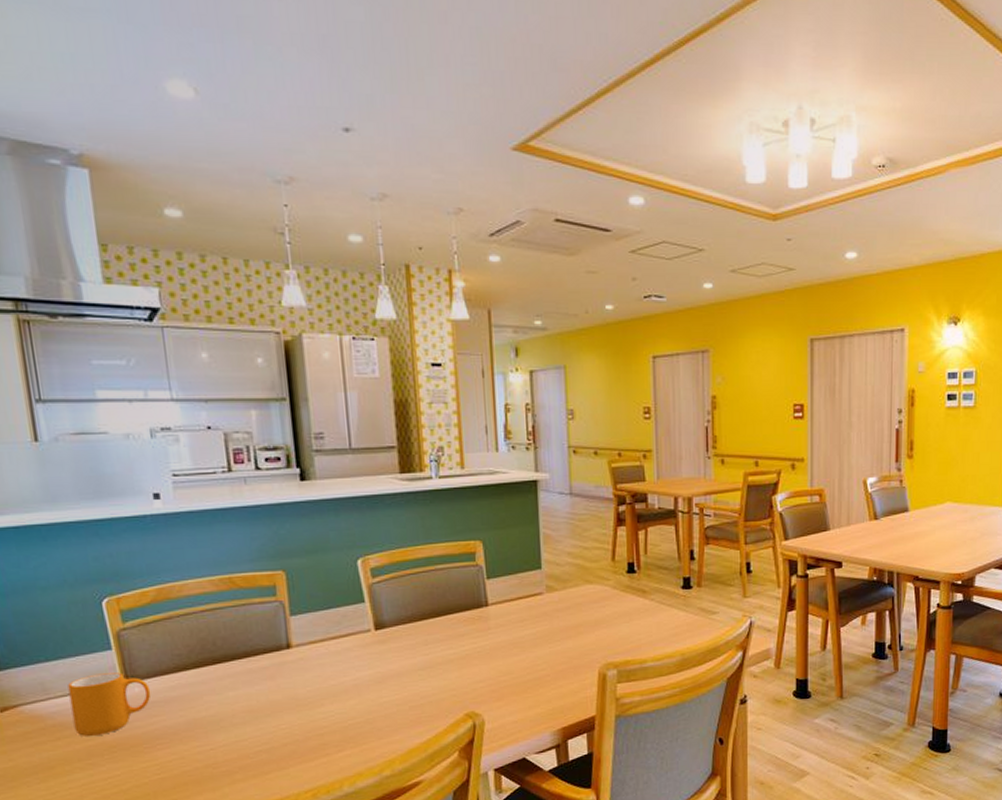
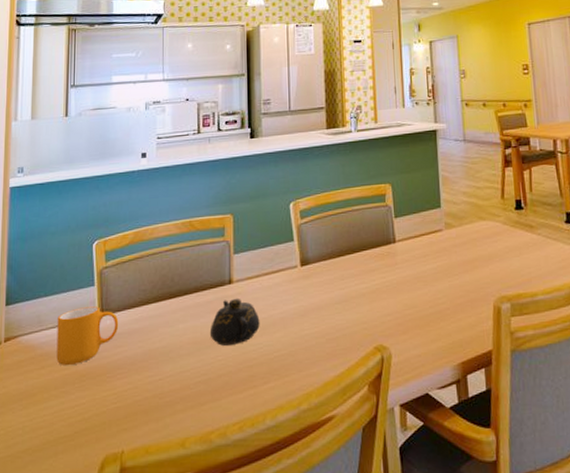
teapot: none [267,663,329,714] -> present [209,298,260,346]

